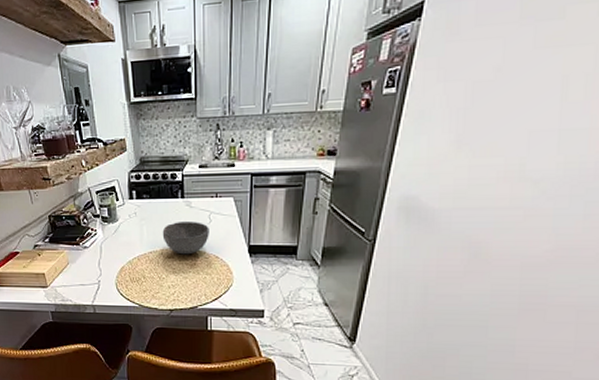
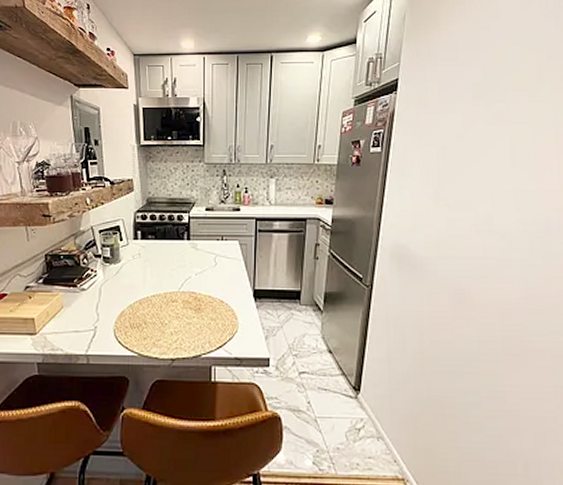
bowl: present [162,222,209,255] -> none [166,264,215,299]

